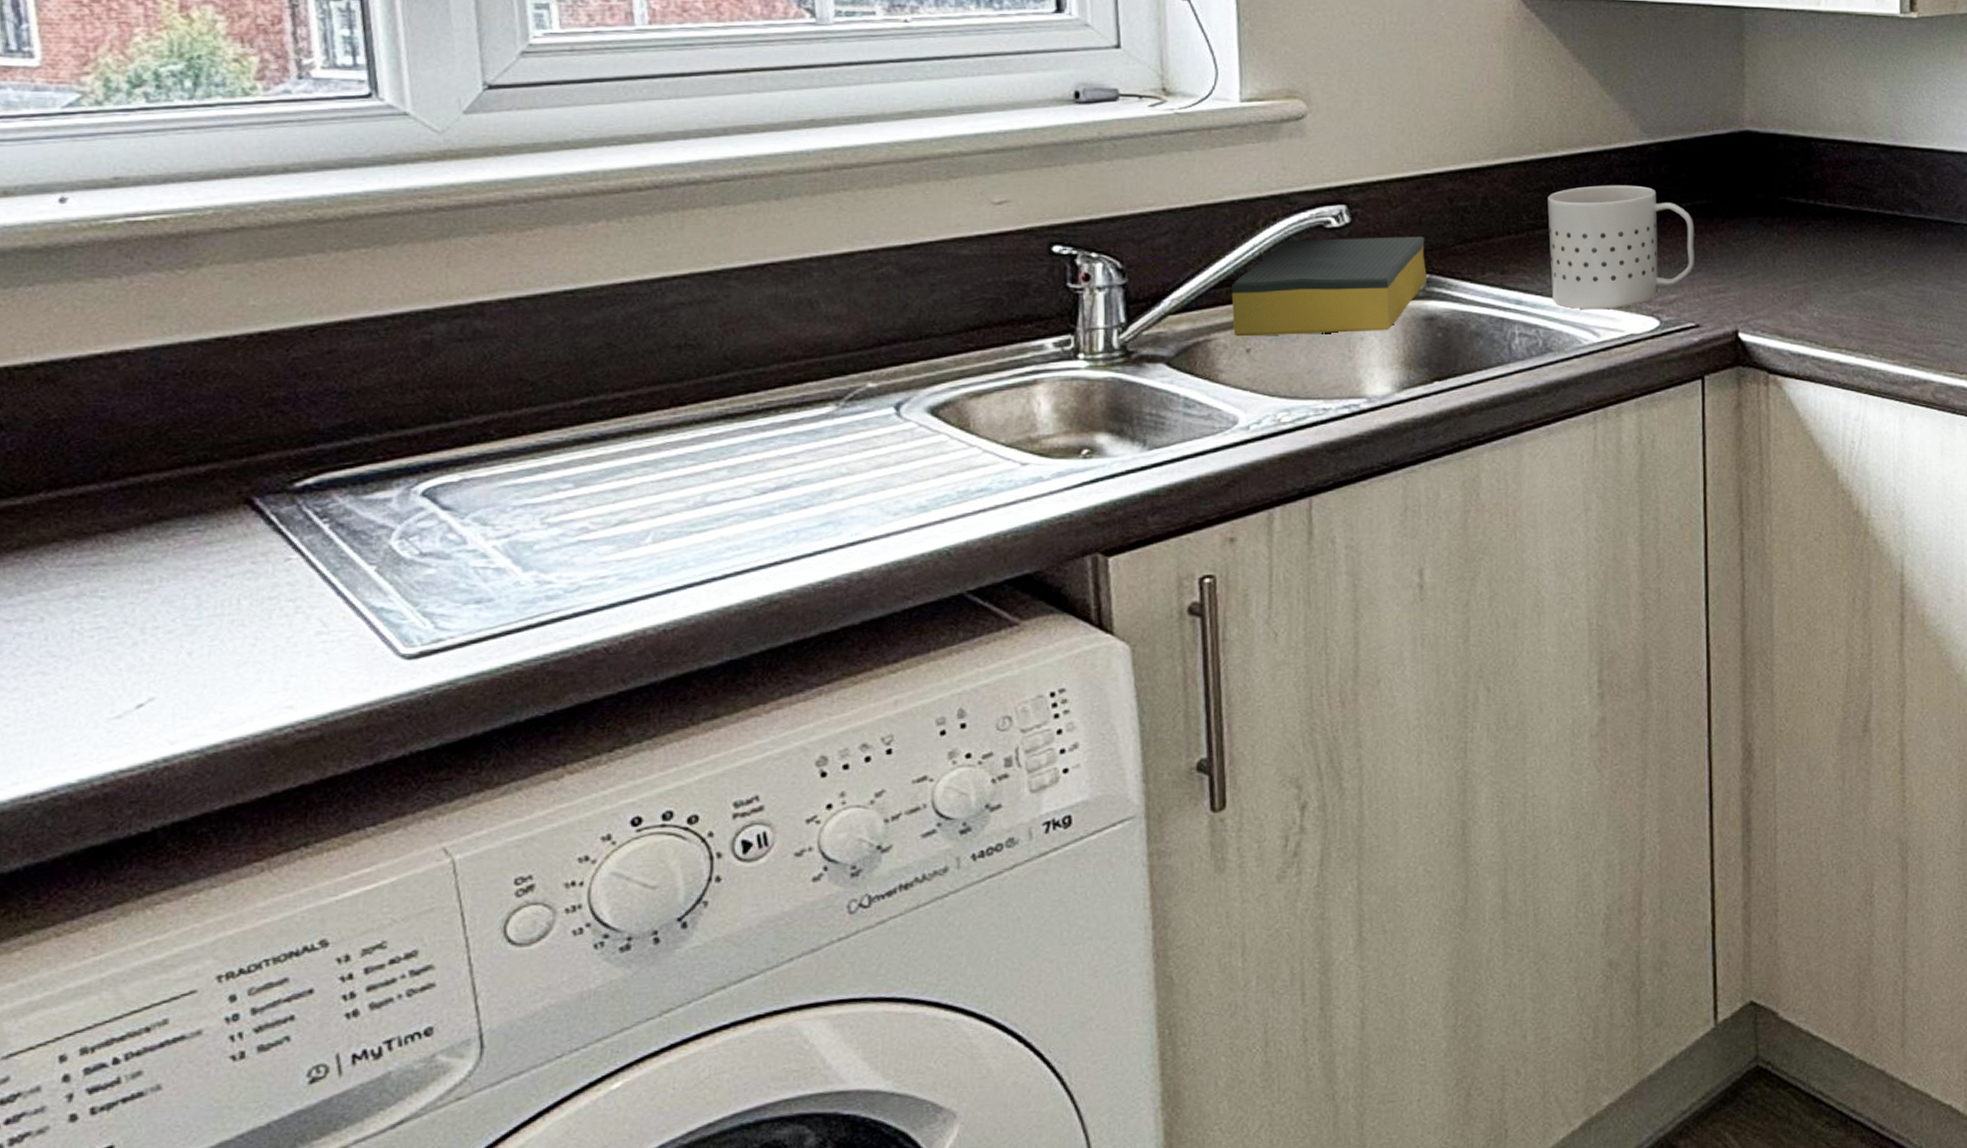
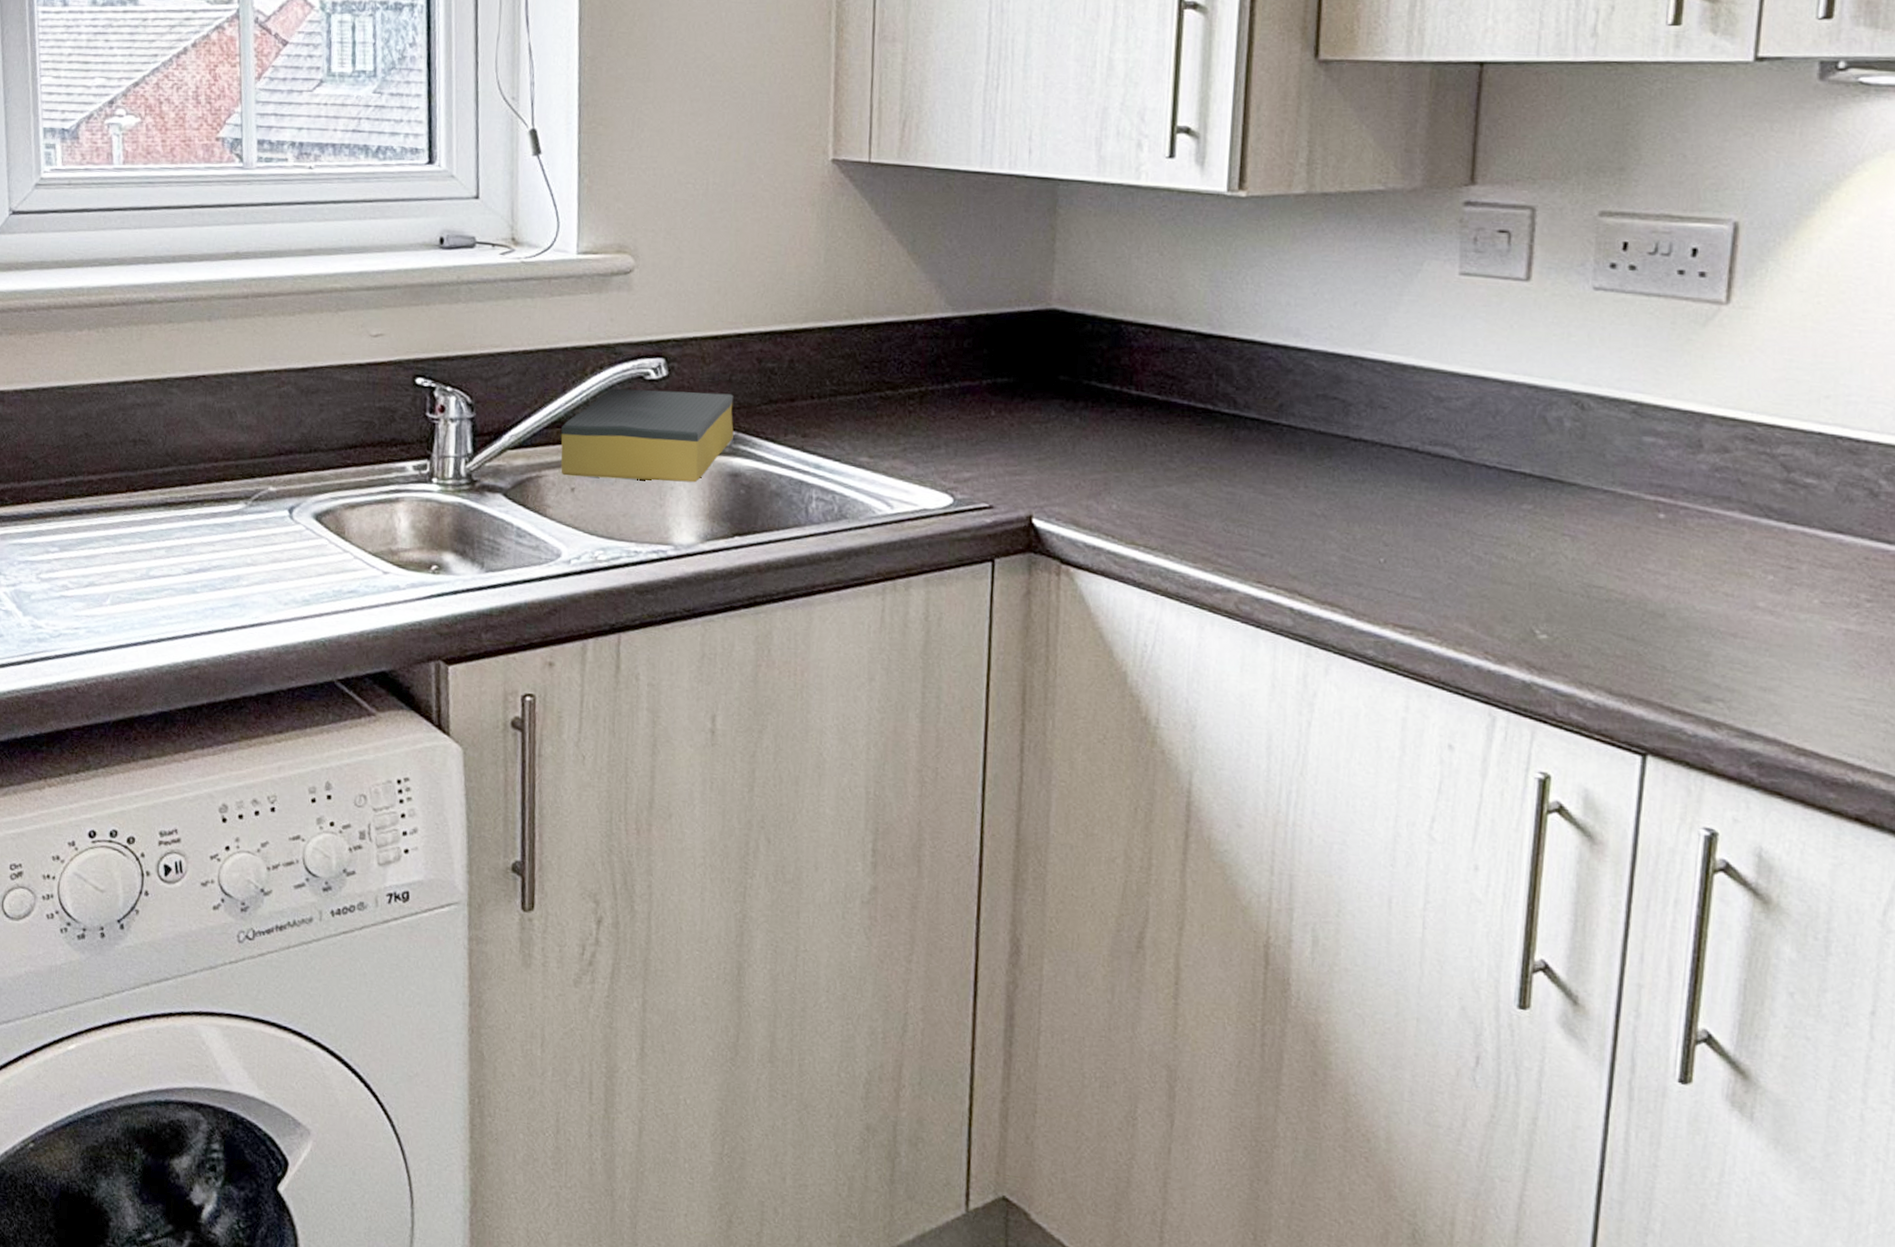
mug: present [1547,185,1695,309] -> none [849,355,994,481]

